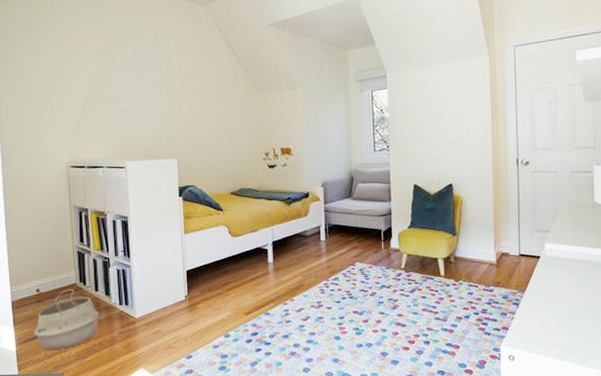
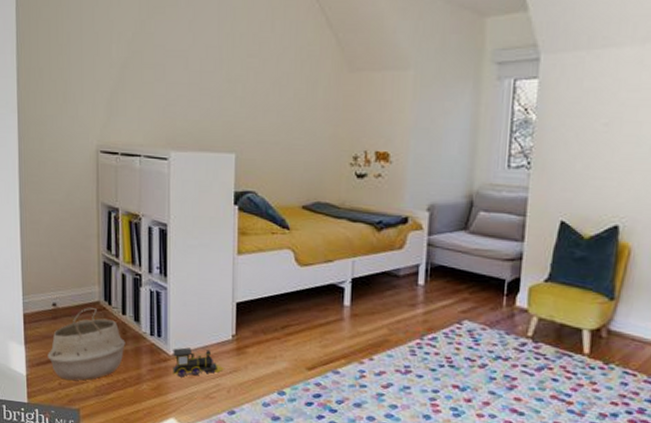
toy train: none [138,310,182,335] -> present [173,347,225,377]

